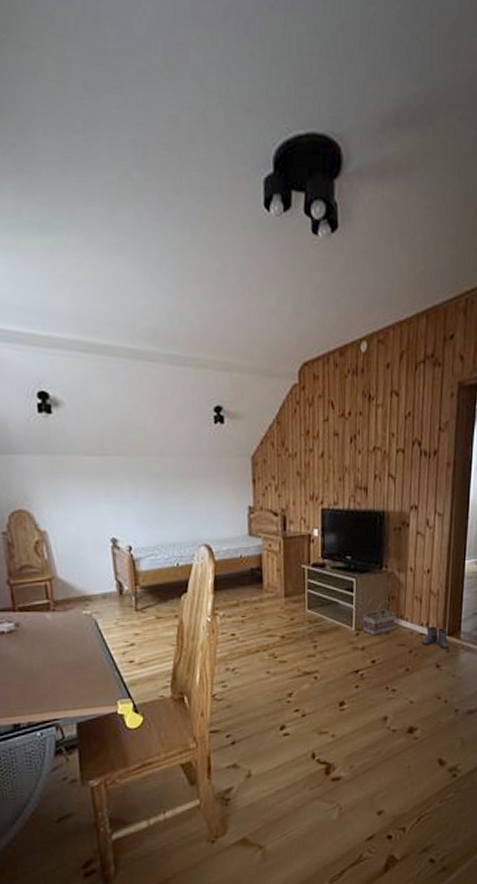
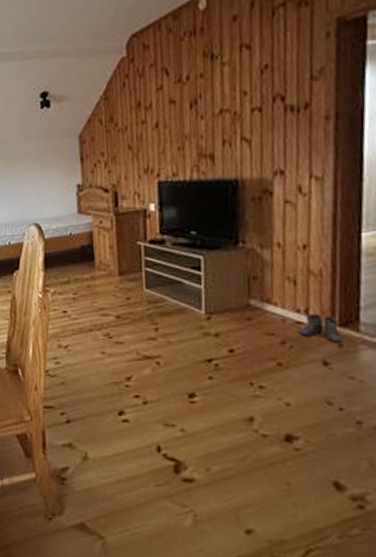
basket: present [363,597,396,636] -> none [215,276,260,321]

